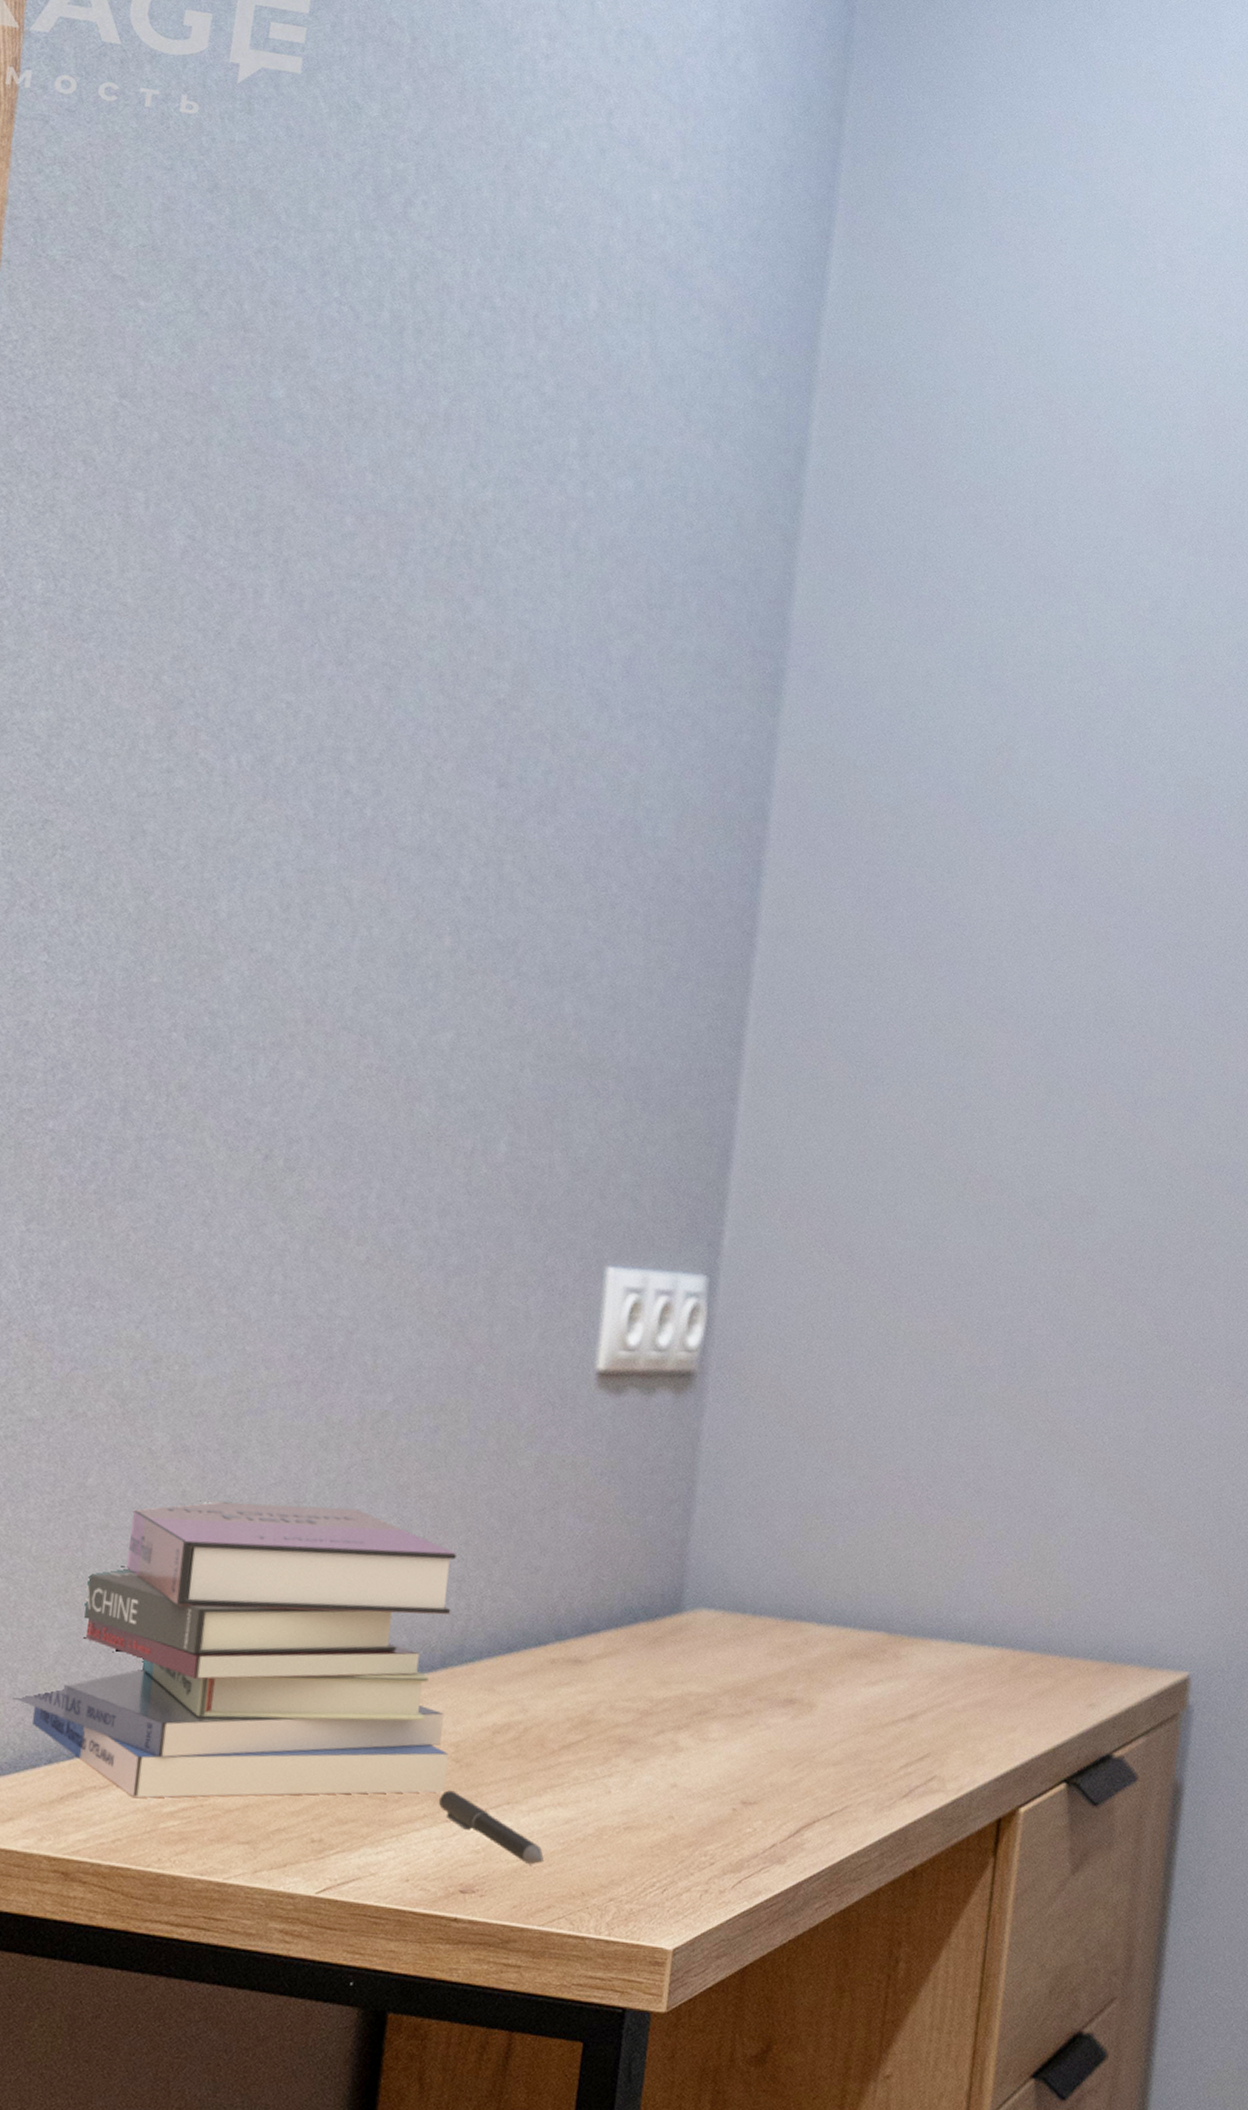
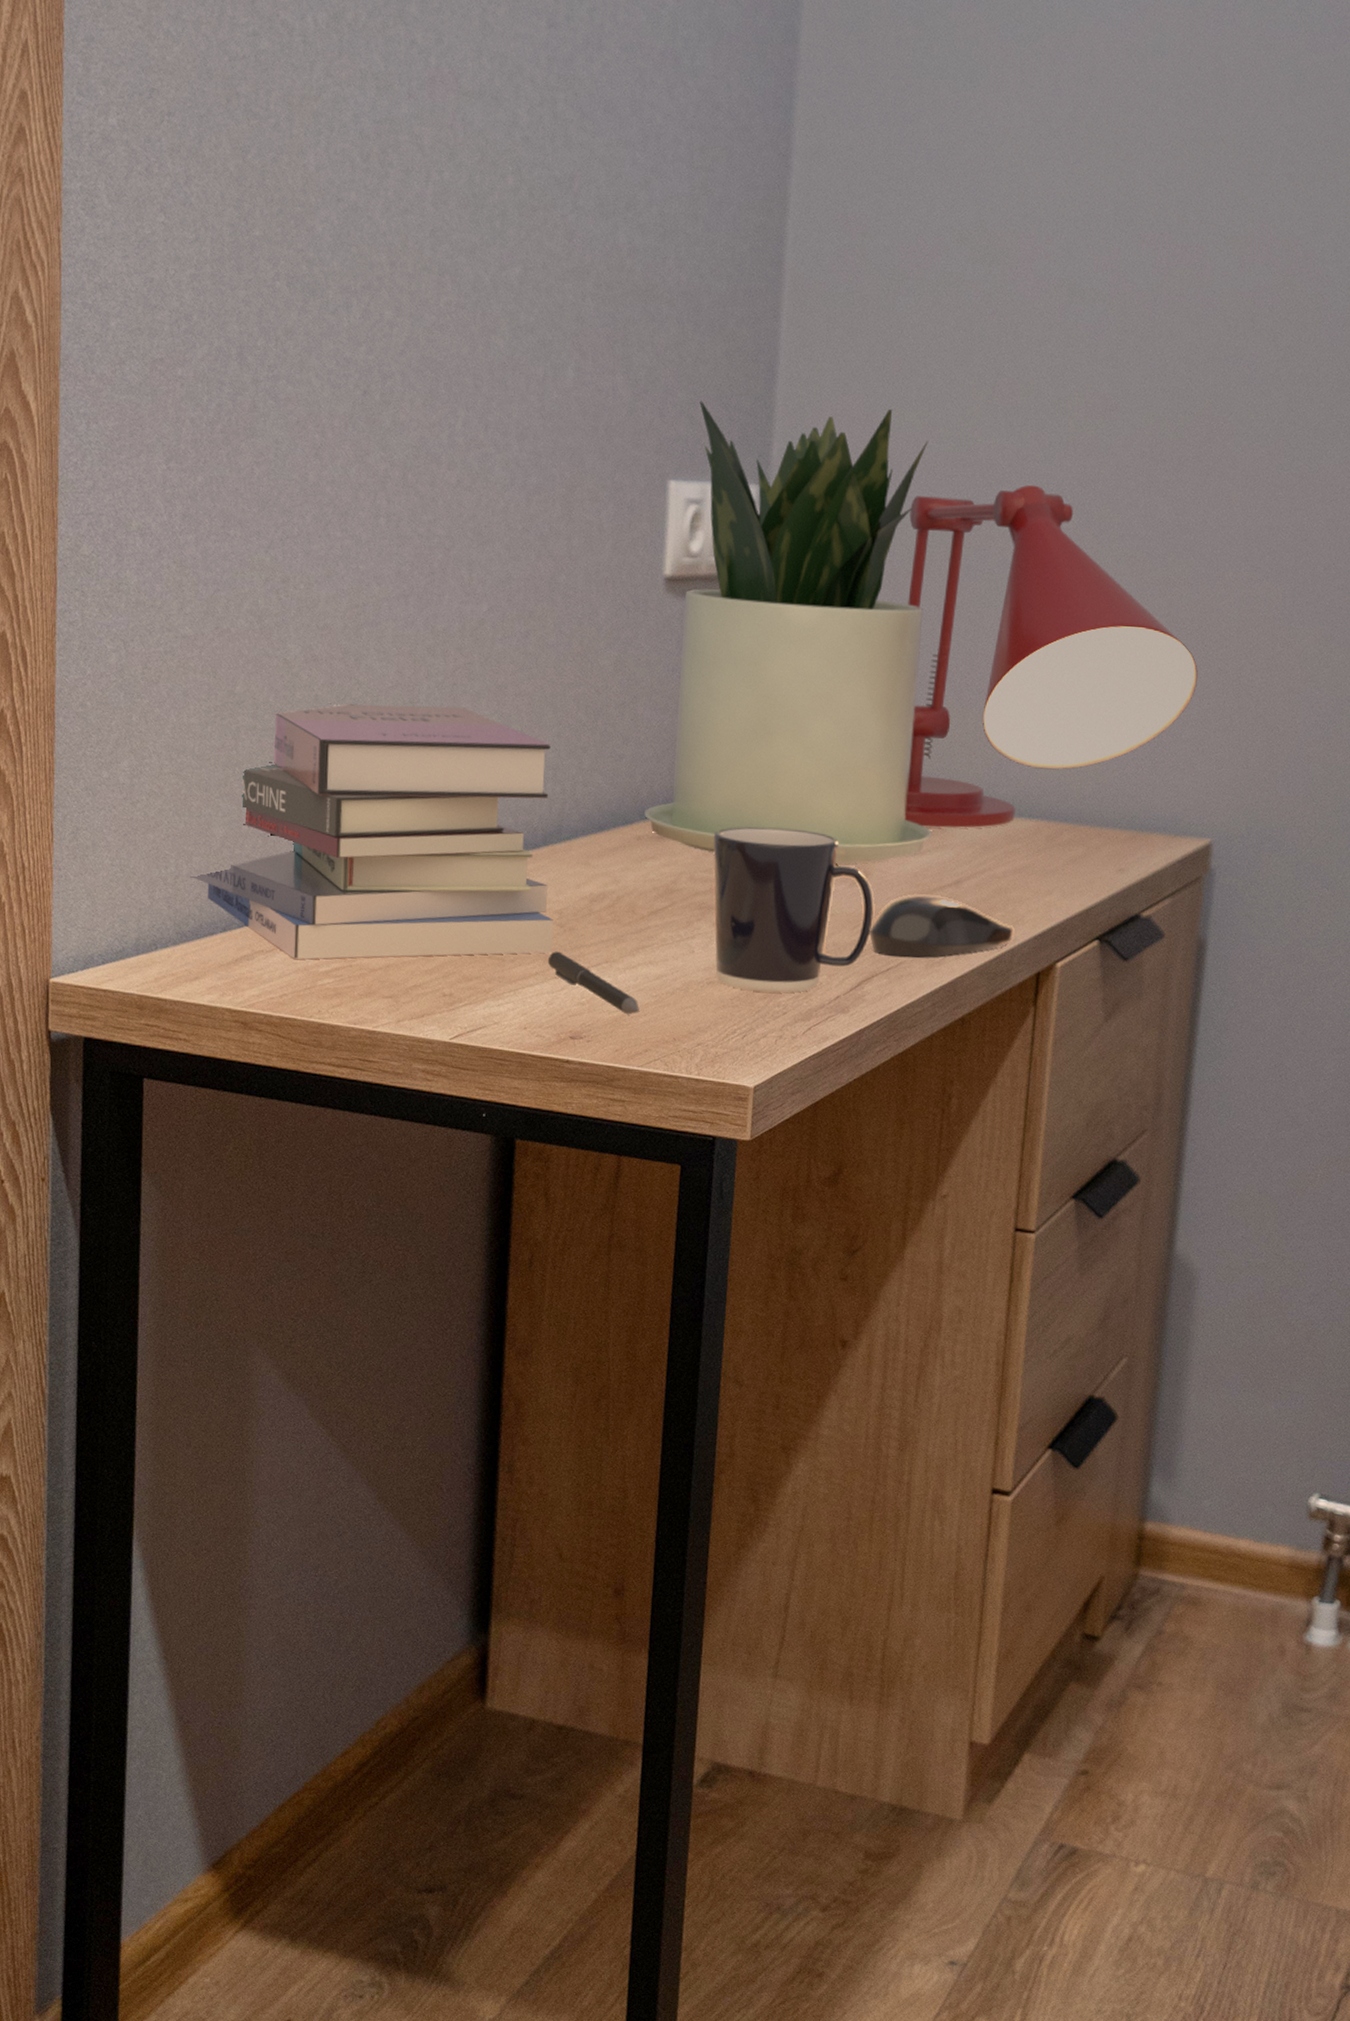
planter: none [561,1183,894,1694] -> present [644,401,932,864]
mug: none [634,1650,818,1840] -> present [713,827,874,993]
computer mouse: none [811,1731,973,1801] -> present [868,895,1014,958]
desk lamp: none [856,1287,1177,1656] -> present [905,484,1198,828]

